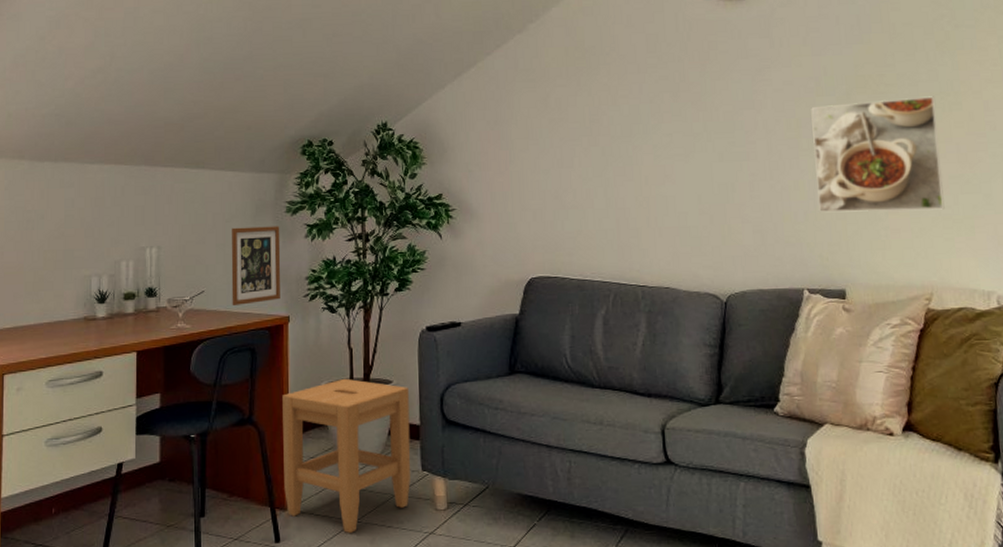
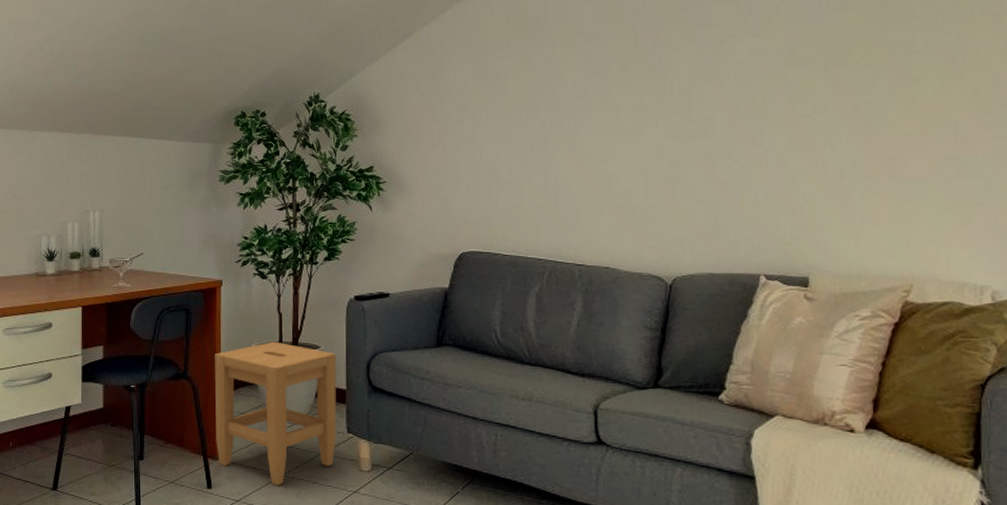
picture frame: present [231,226,281,307] -> none [167,194,214,269]
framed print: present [811,96,945,213] -> none [780,69,936,195]

